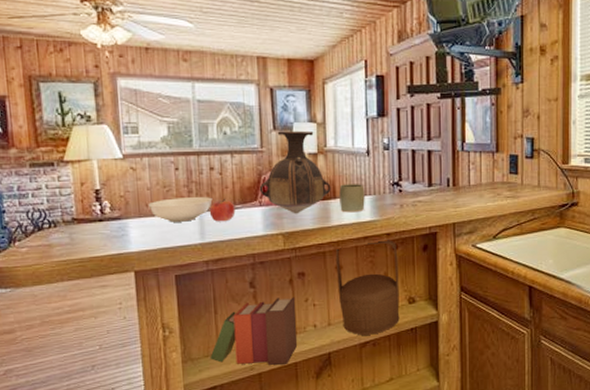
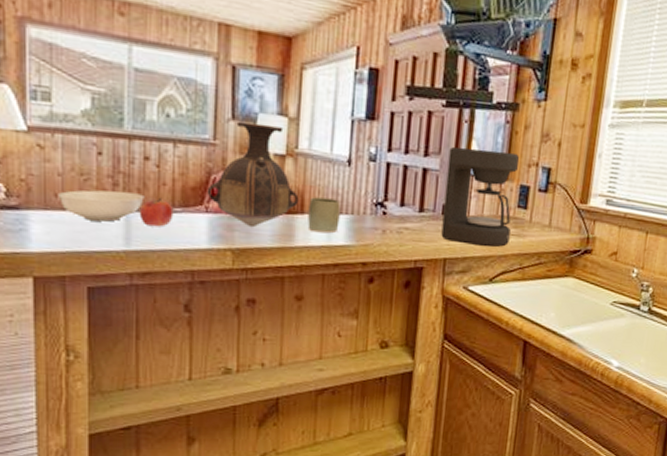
books: present [210,297,298,365] -> none [126,327,242,407]
decorative basket: present [335,239,400,336] -> none [295,268,373,382]
coffee maker: none [447,129,506,210] -> present [441,147,519,248]

